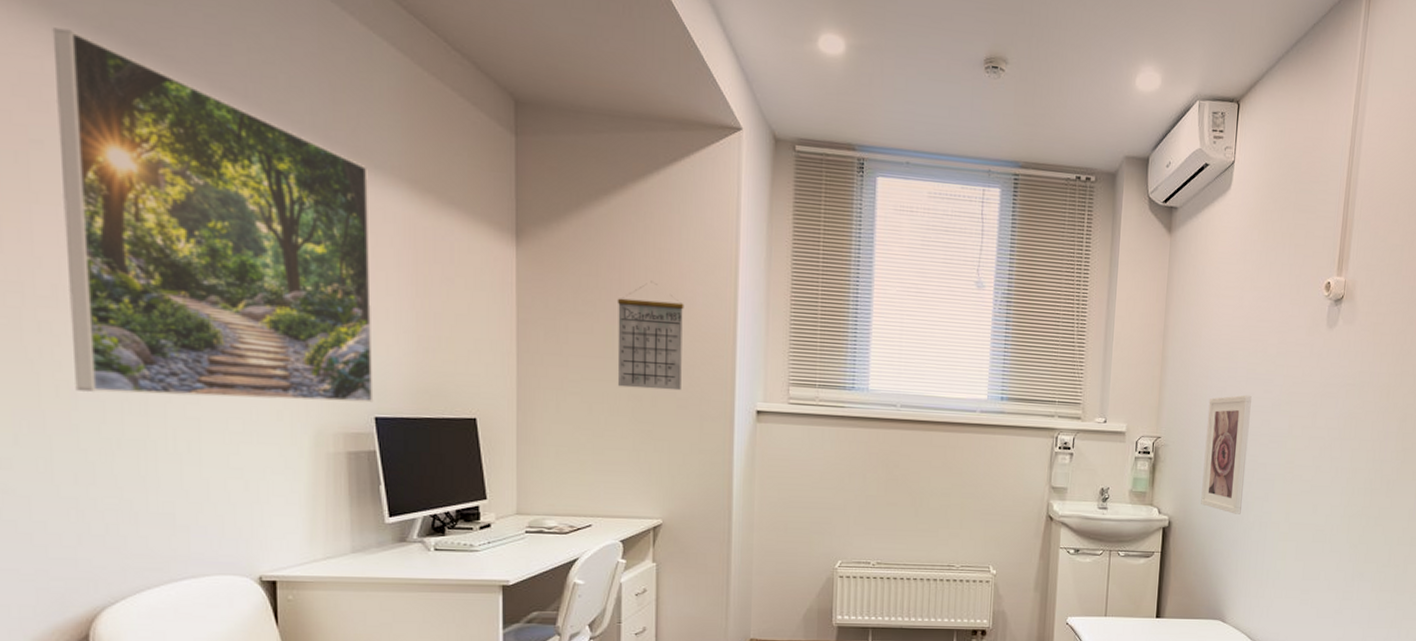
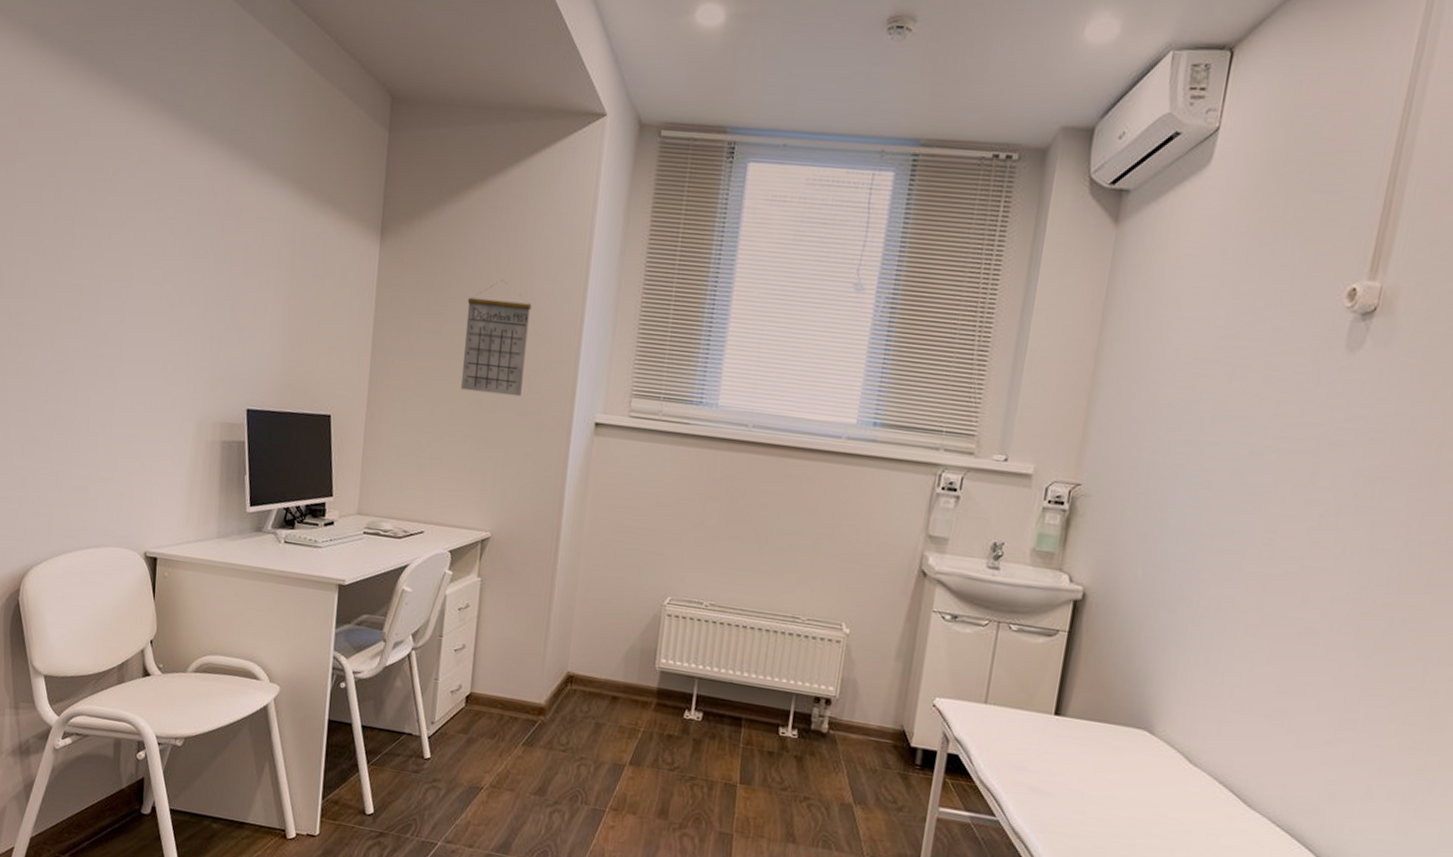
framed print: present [52,27,374,403] -> none [29,54,262,395]
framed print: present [1201,395,1252,514] -> none [1131,436,1219,595]

